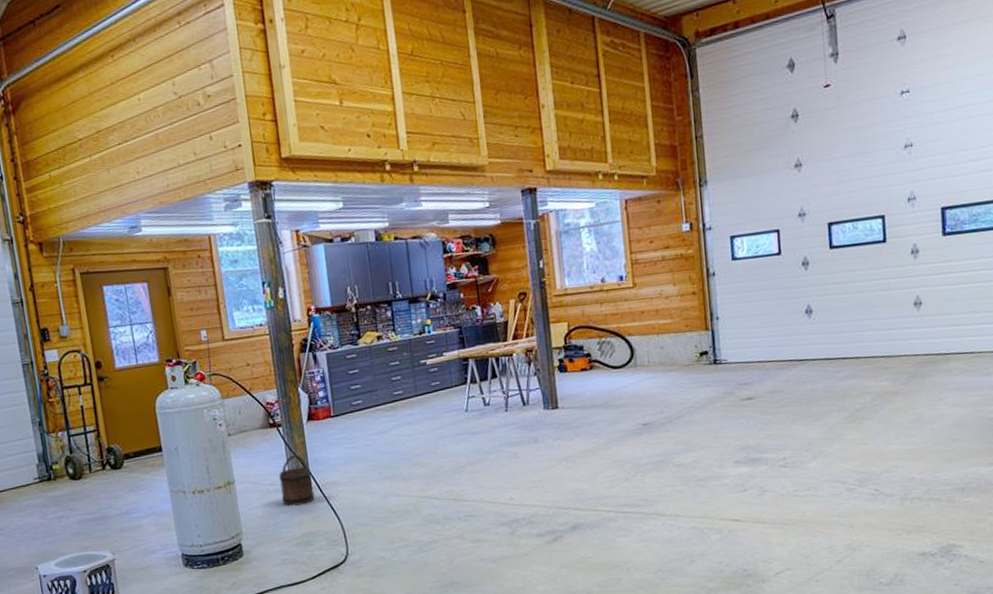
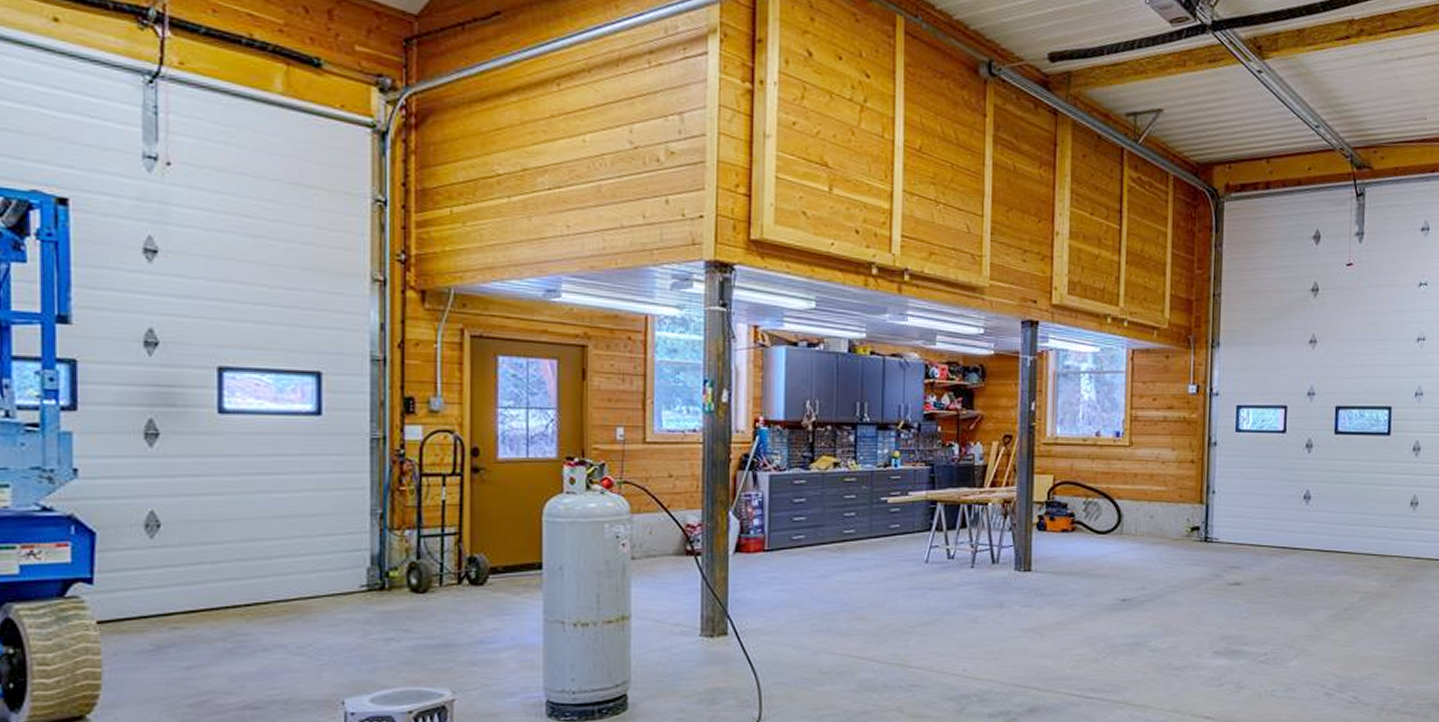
bucket: present [279,454,315,506] -> none [689,592,730,654]

